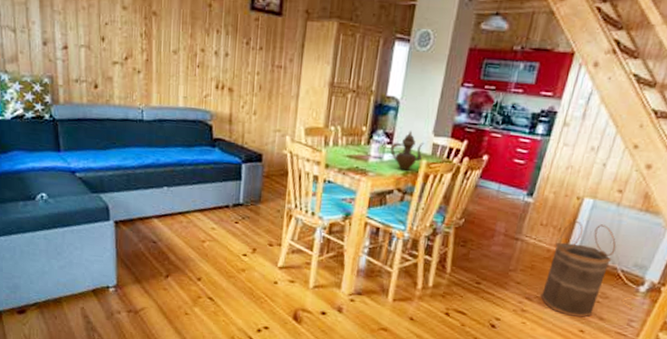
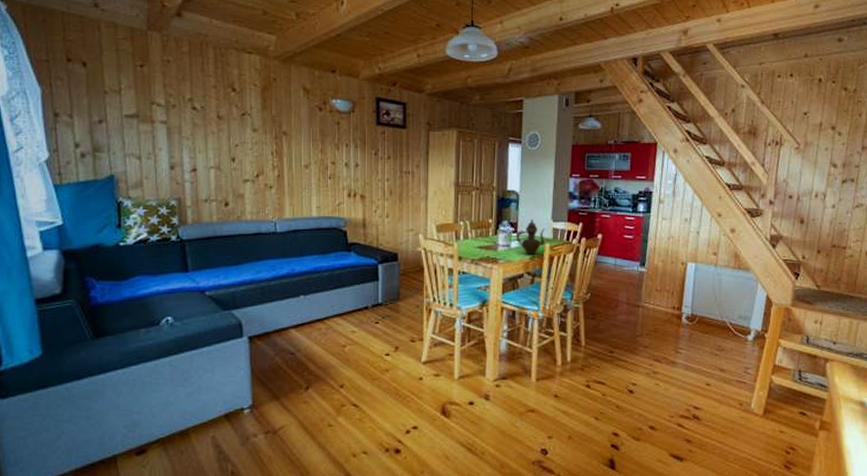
basket: present [540,220,616,318] -> none [667,283,721,372]

